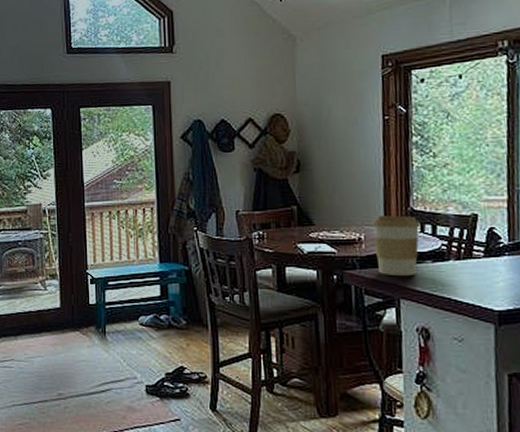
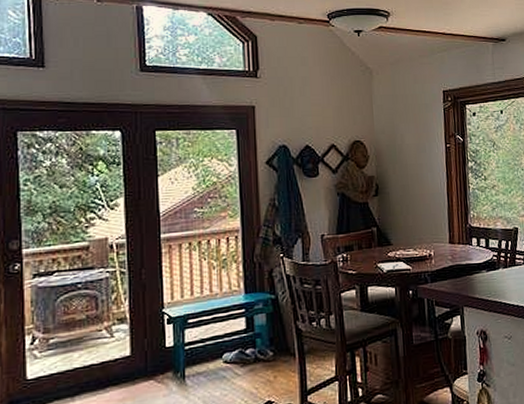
coffee cup: present [371,215,421,277] -> none [439,232,477,287]

